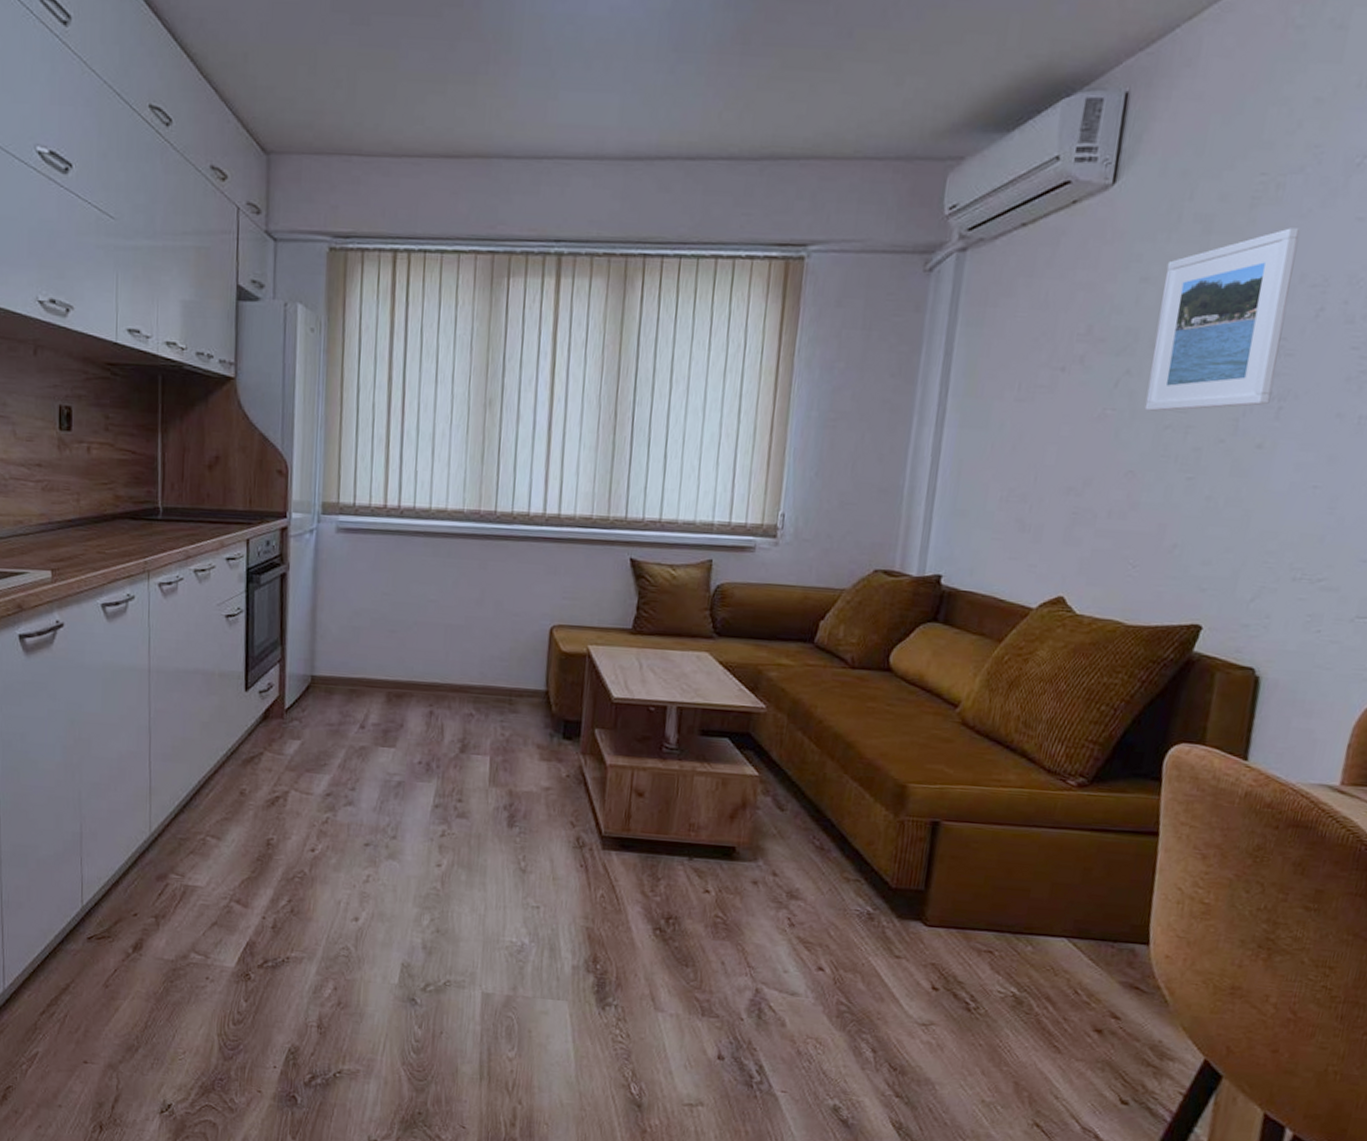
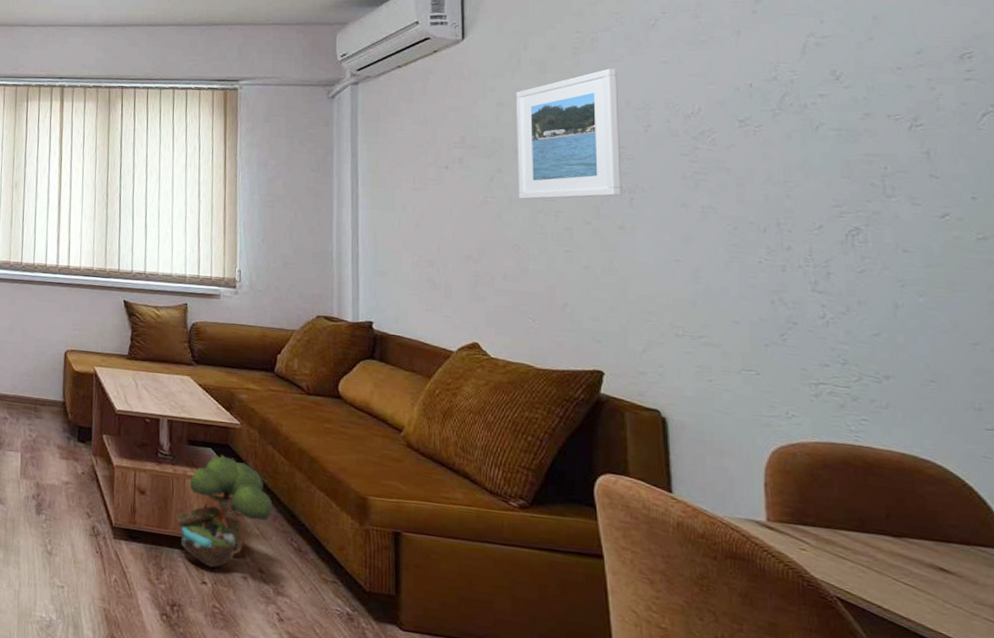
decorative tree: none [678,745,796,874] -> present [175,455,273,568]

